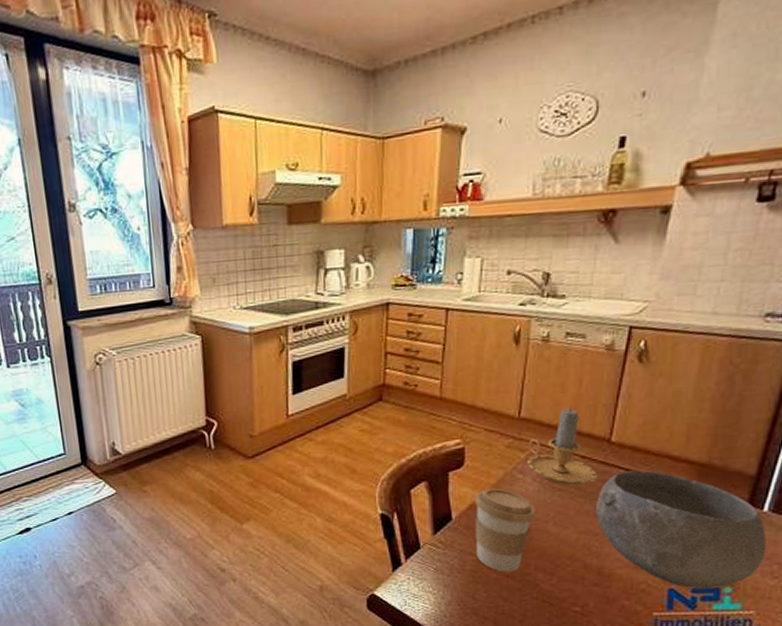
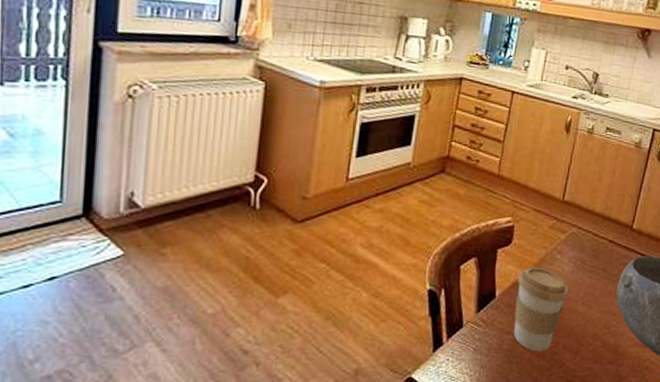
candle: present [528,407,597,485] -> none [566,194,620,267]

